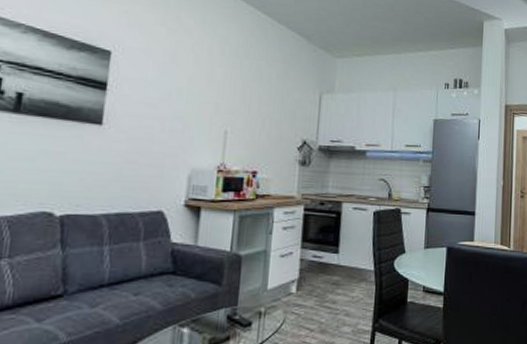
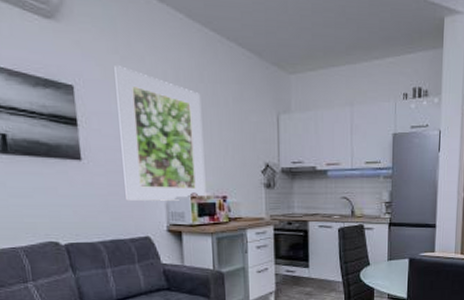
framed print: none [144,36,244,174] -> present [114,66,206,201]

